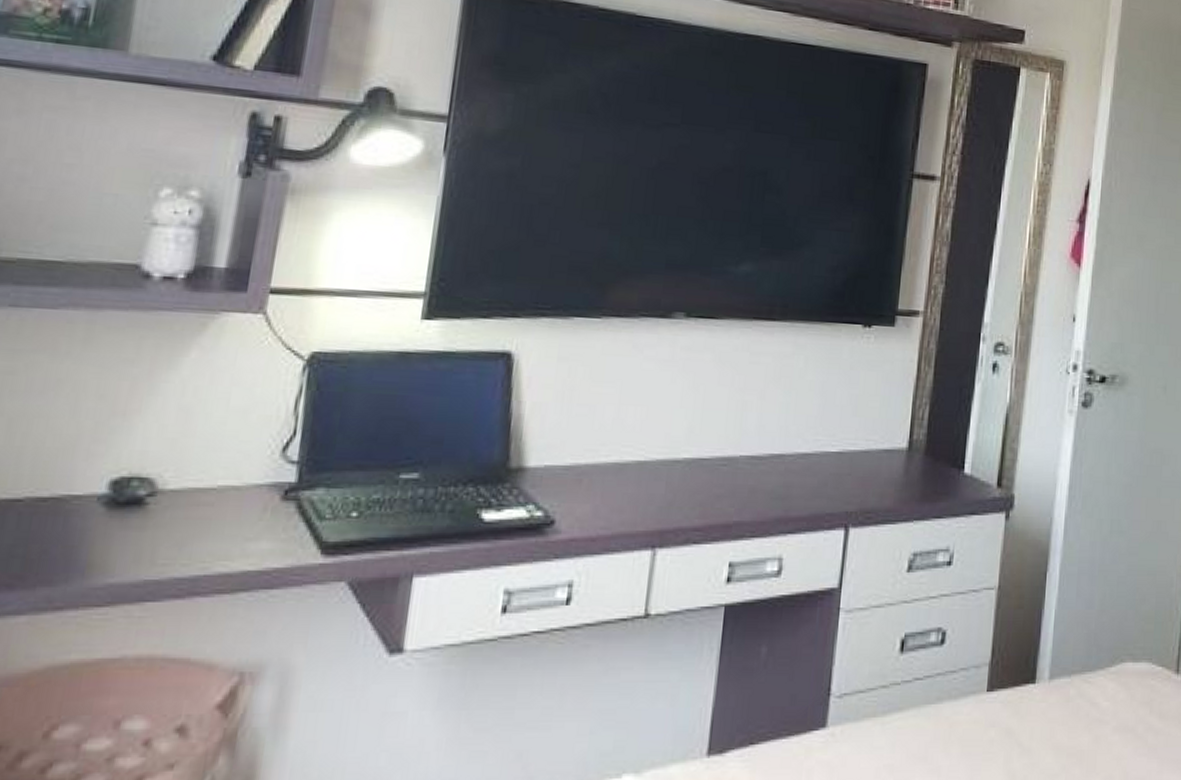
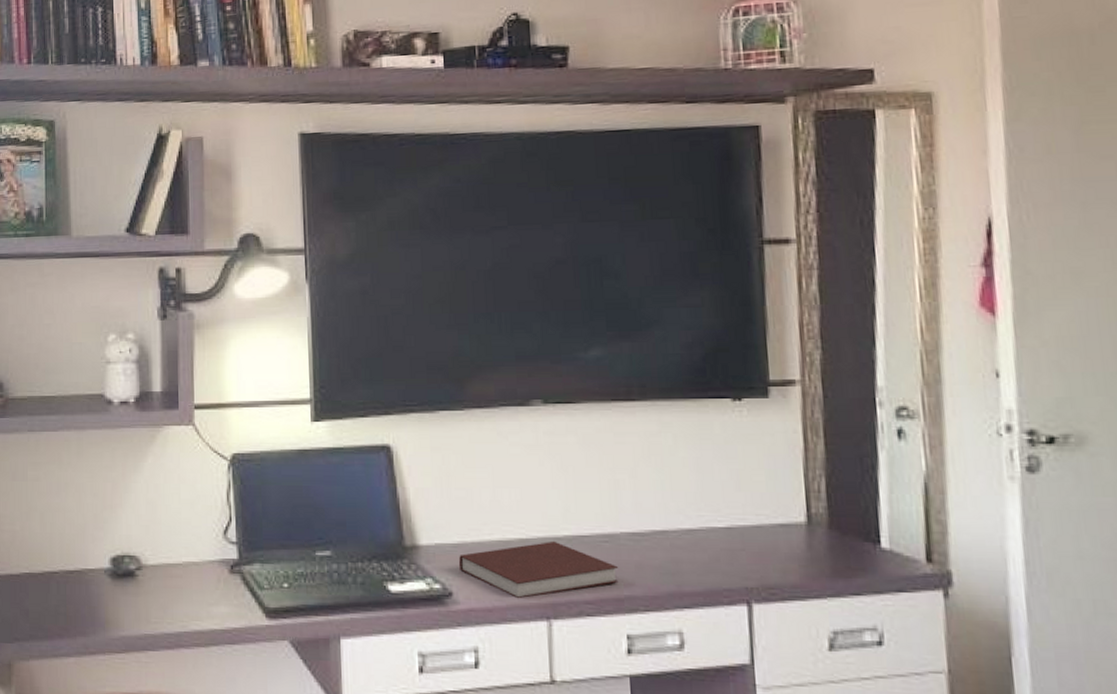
notebook: none [566,463,732,527] -> present [458,540,619,599]

